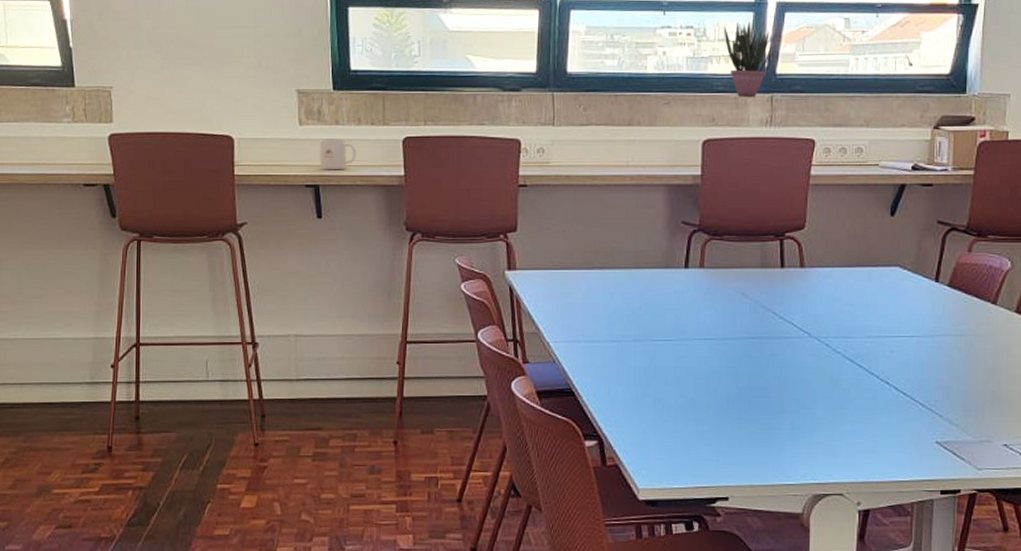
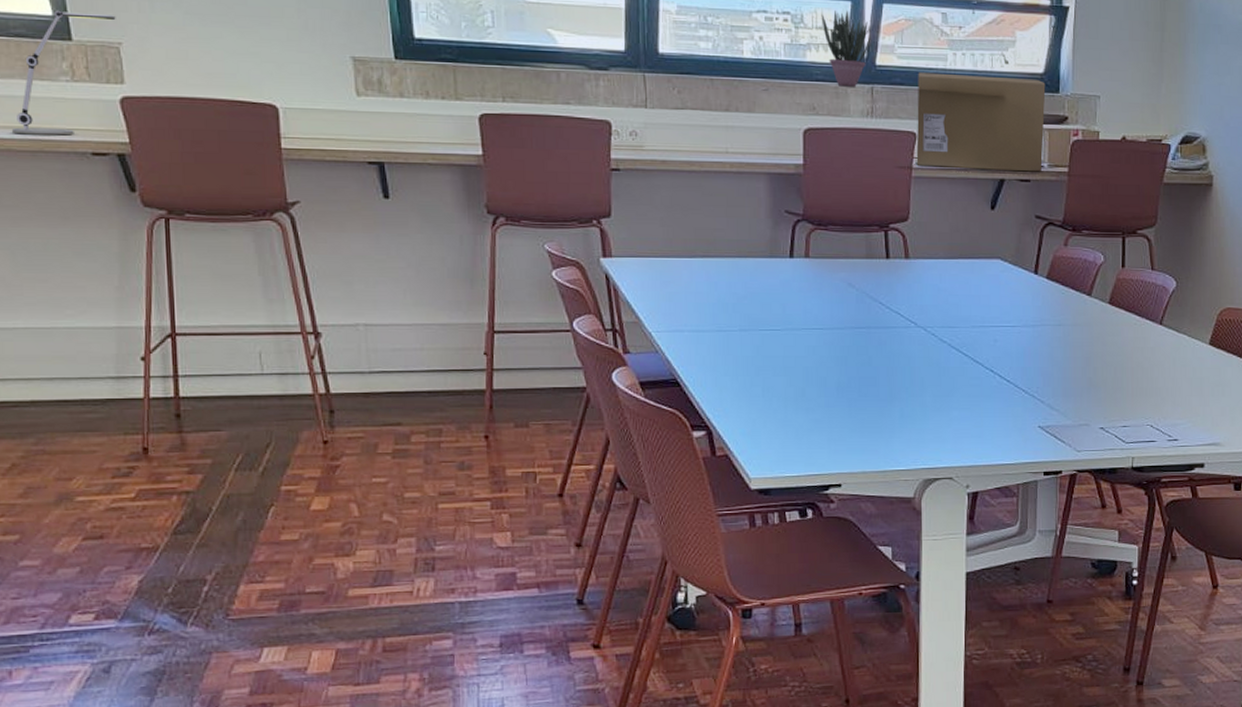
desk lamp: none [24,61,110,170] -> present [11,10,116,136]
mug: present [319,138,356,170] -> none [381,112,426,147]
box: none [814,78,952,176] -> present [916,72,1046,172]

